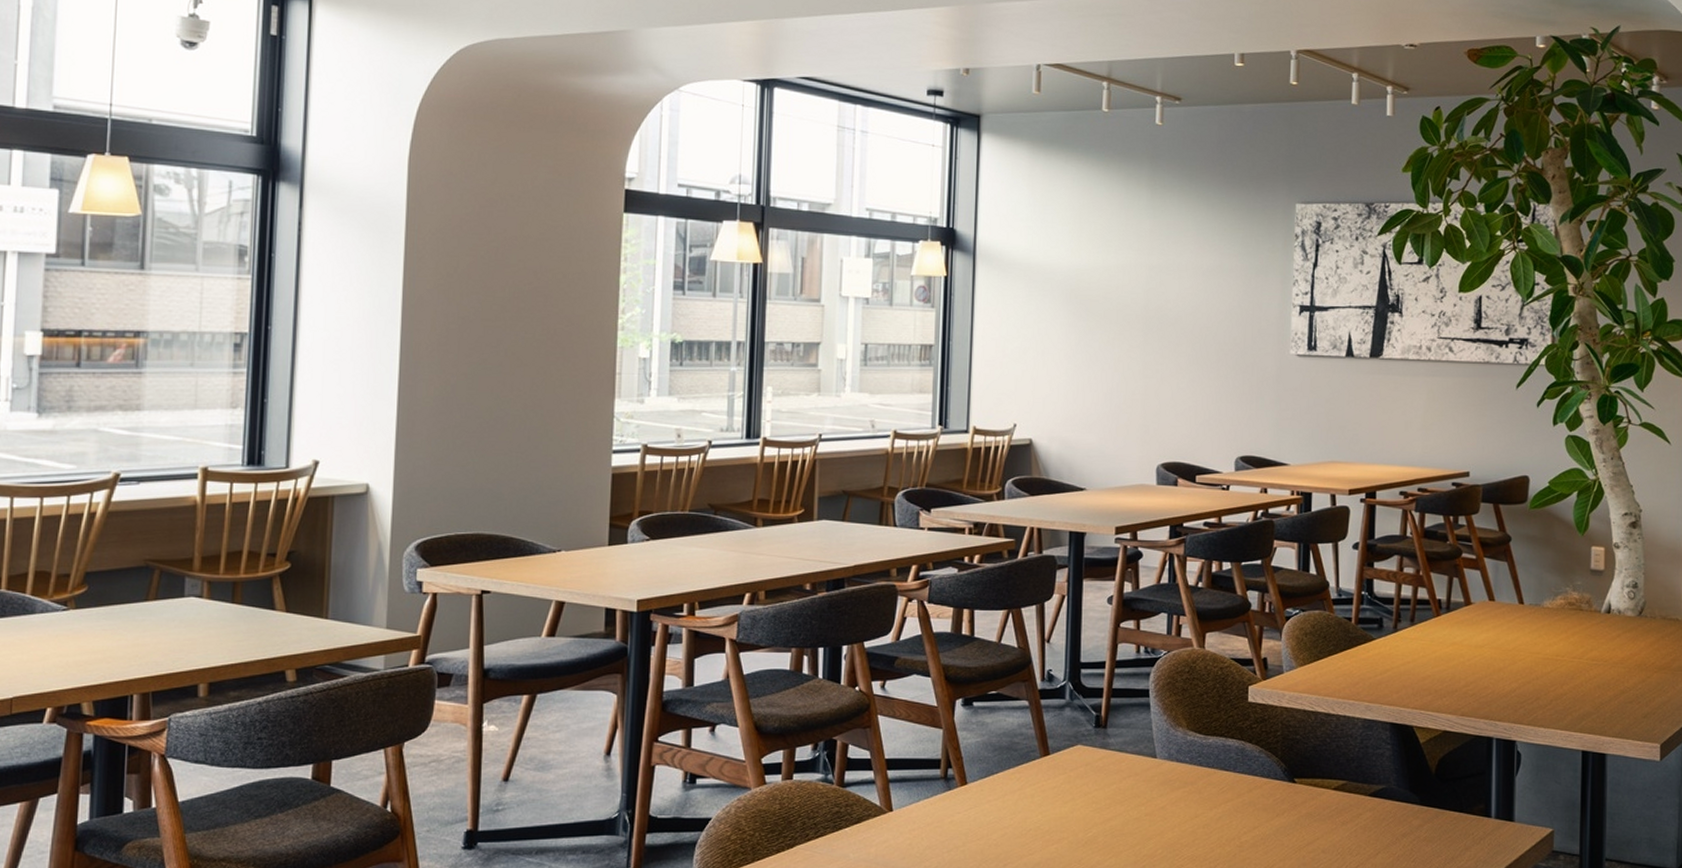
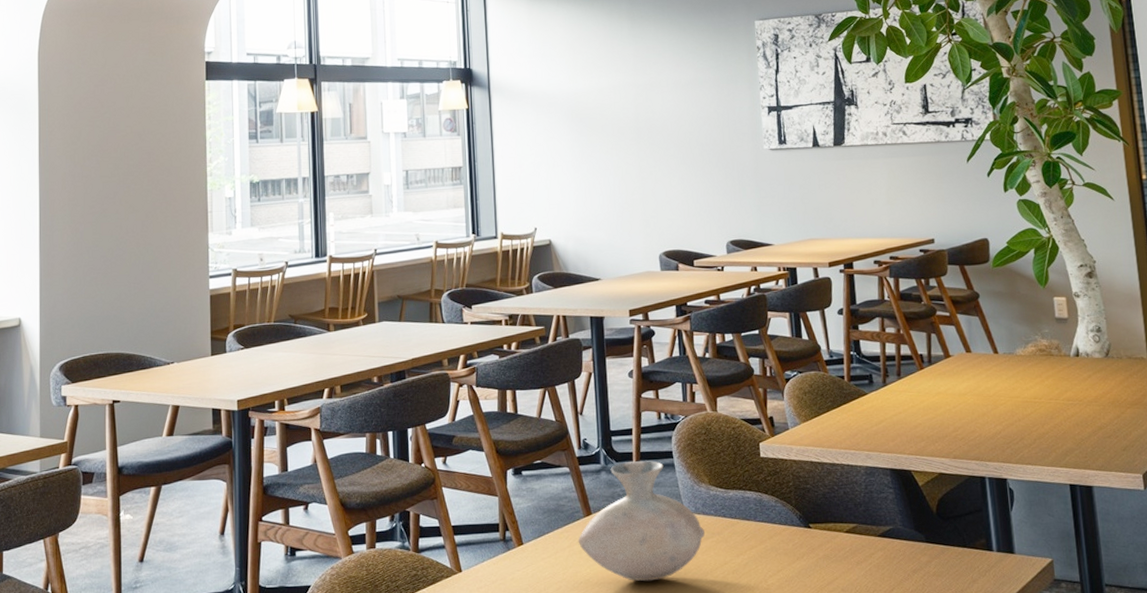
vase: none [1031,698,1176,832] -> present [578,461,705,582]

